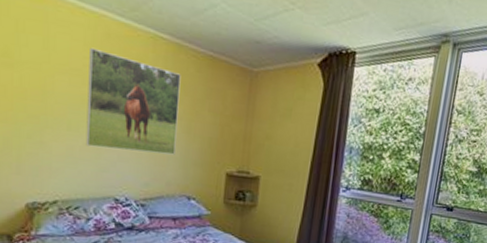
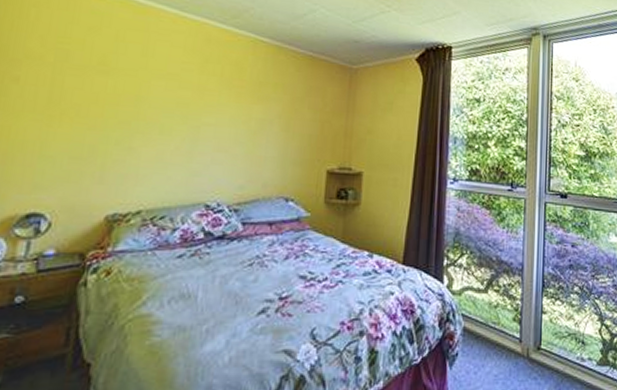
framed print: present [85,47,181,155] -> none [177,52,281,155]

